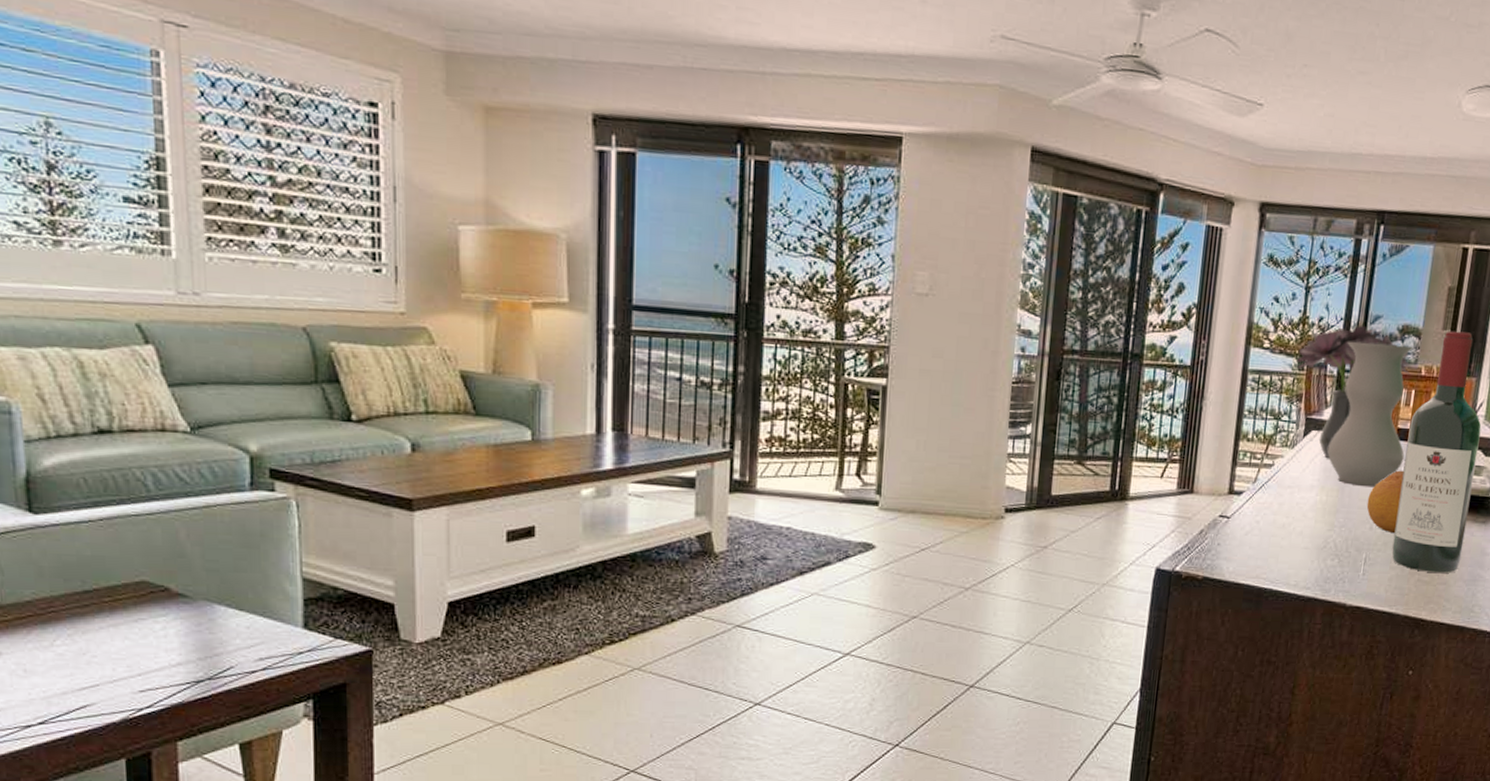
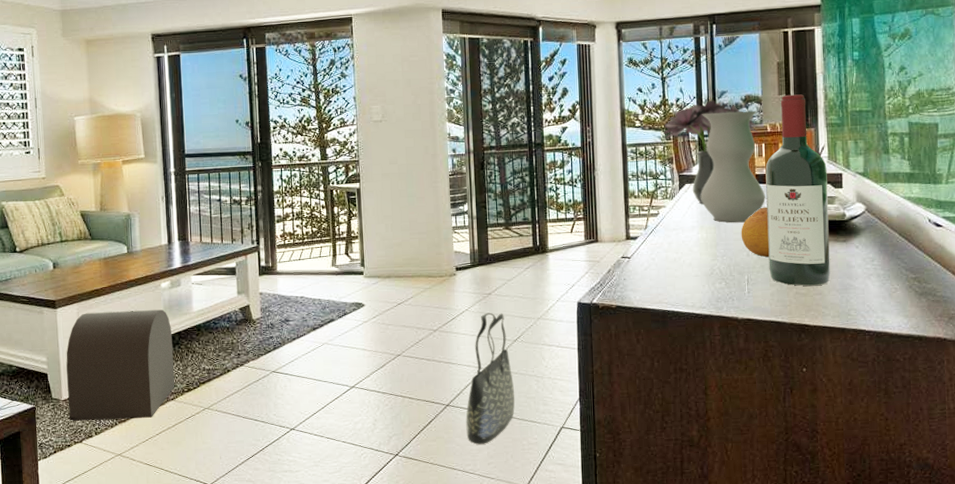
treasure chest: none [425,521,593,676] -> present [66,309,175,421]
tote bag: none [991,571,1061,738] -> present [465,312,515,444]

